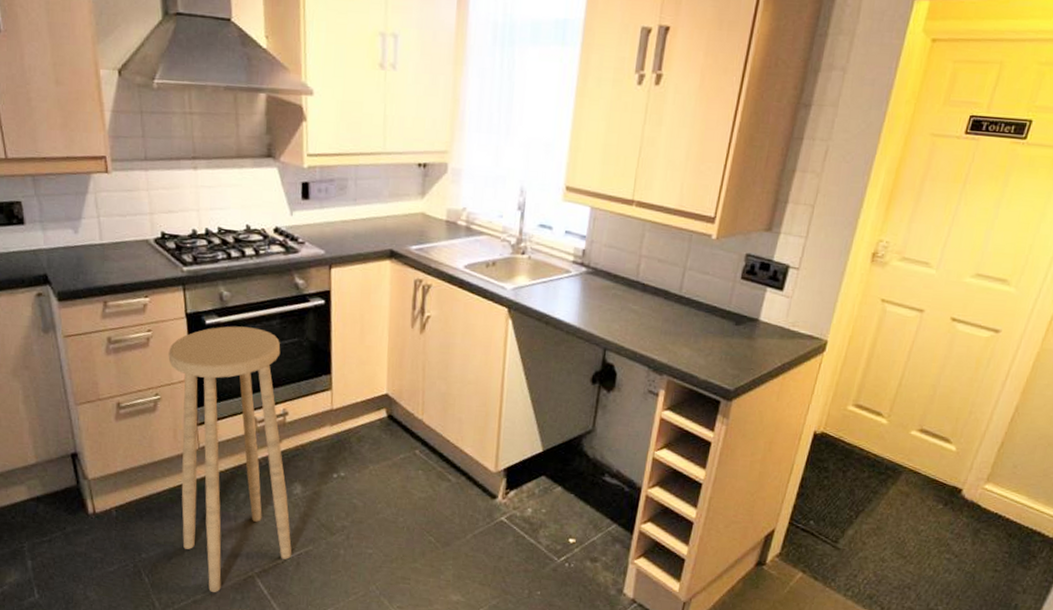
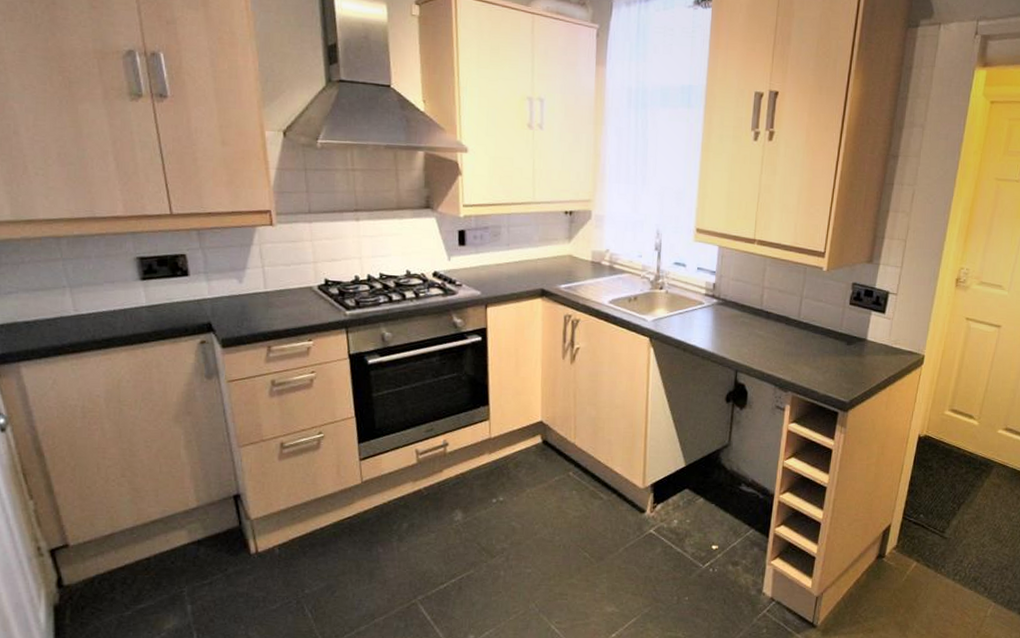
stool: present [168,326,292,592] -> none [331,364,454,622]

